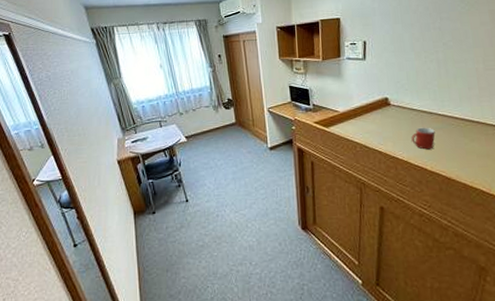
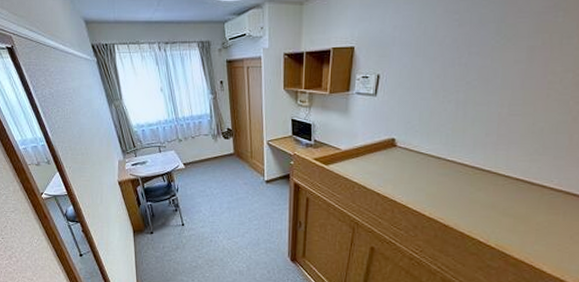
mug: present [411,127,435,150] -> none [414,172,440,196]

